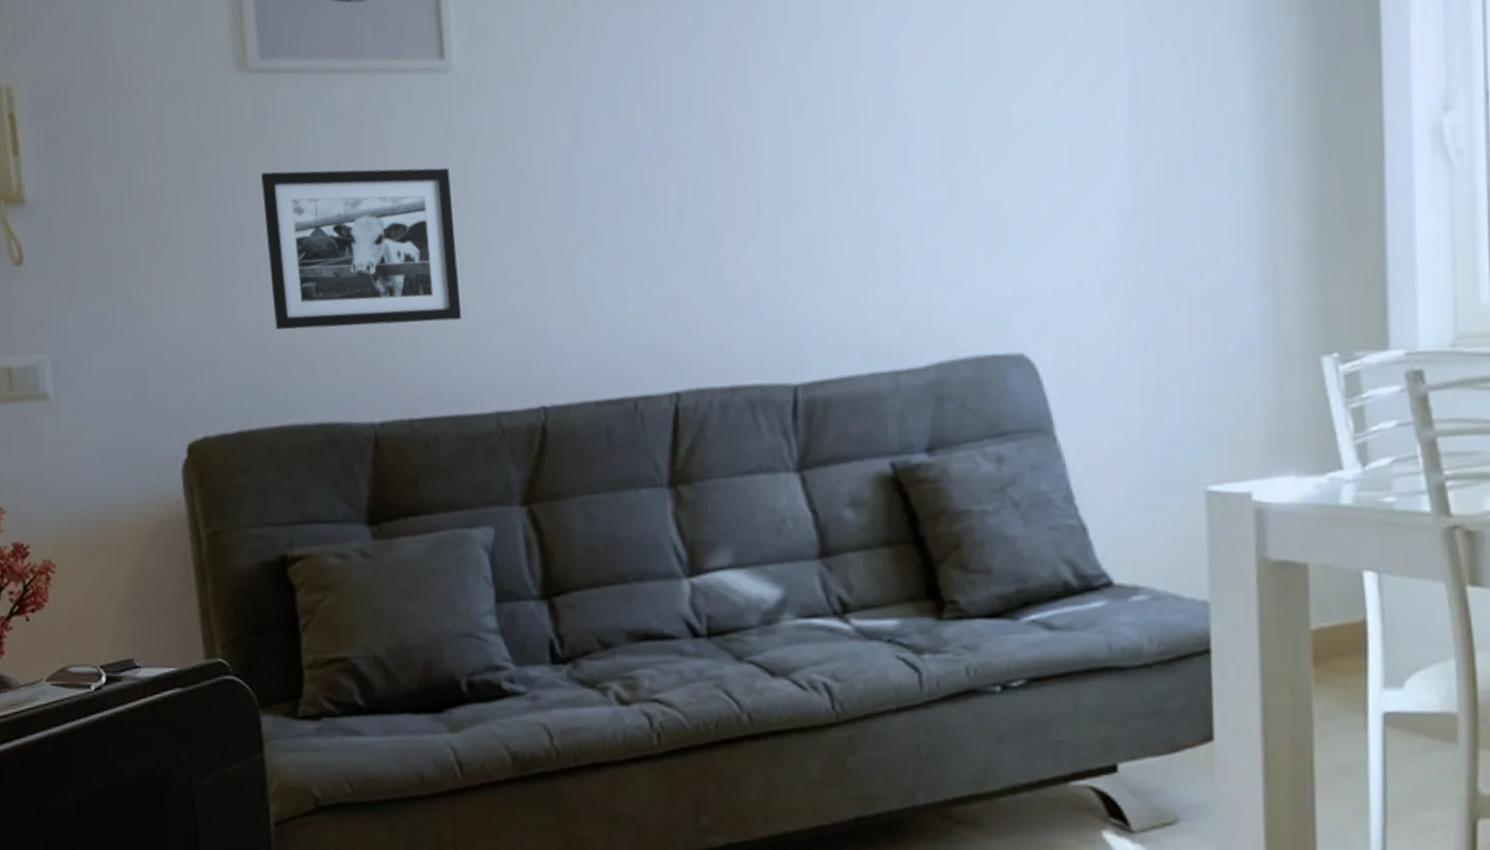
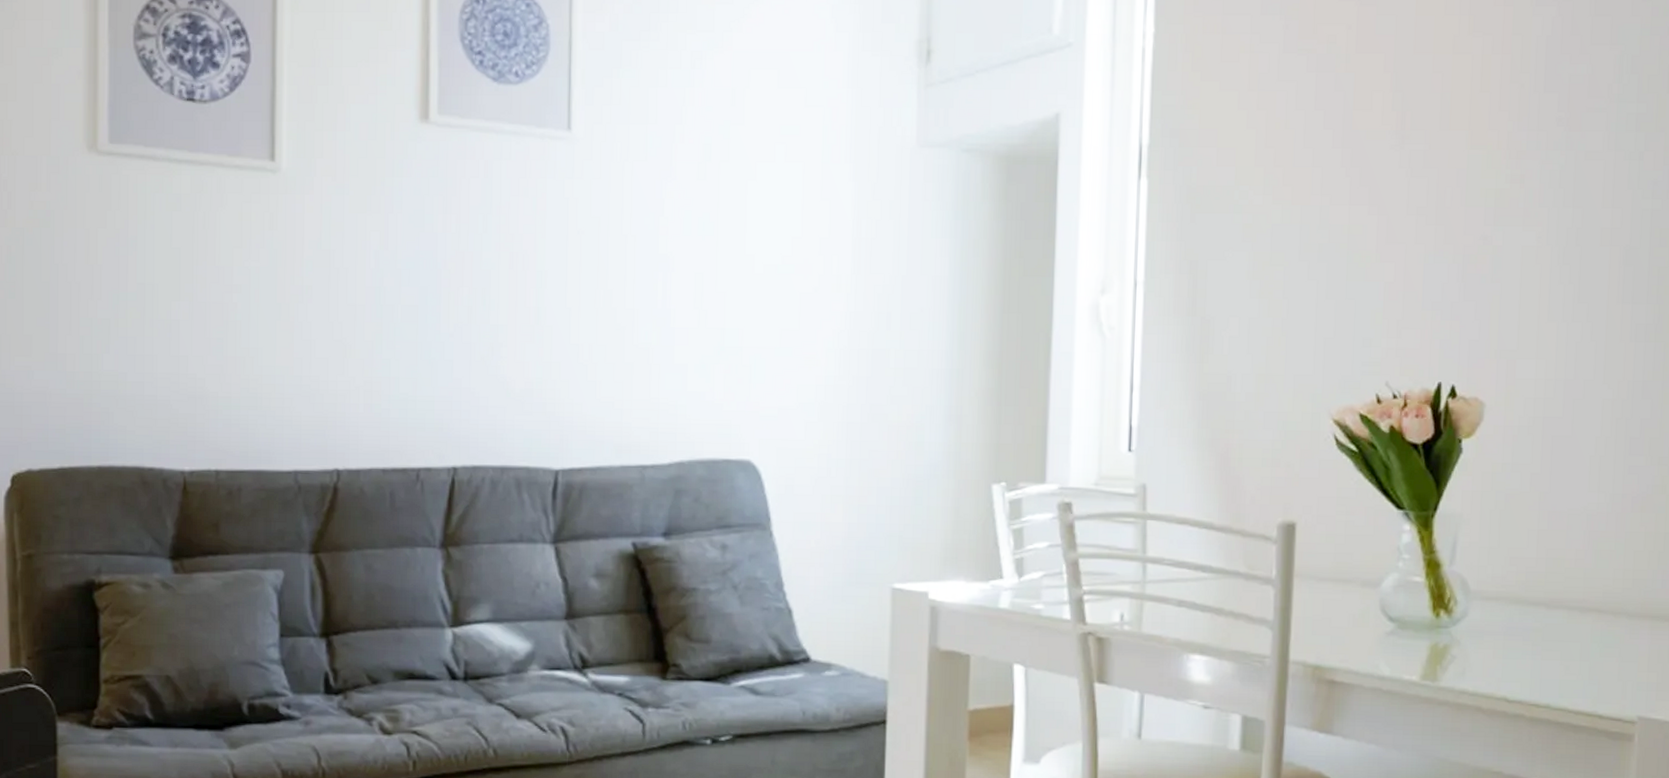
picture frame: present [261,168,462,330] -> none [101,242,271,387]

